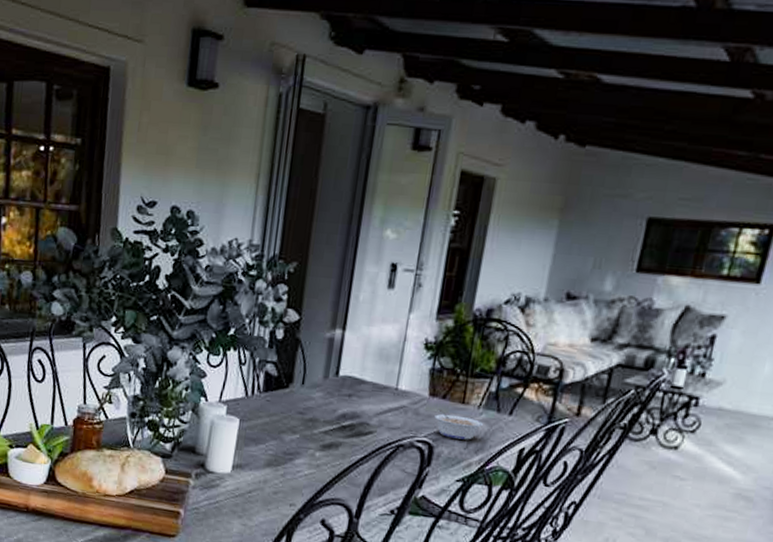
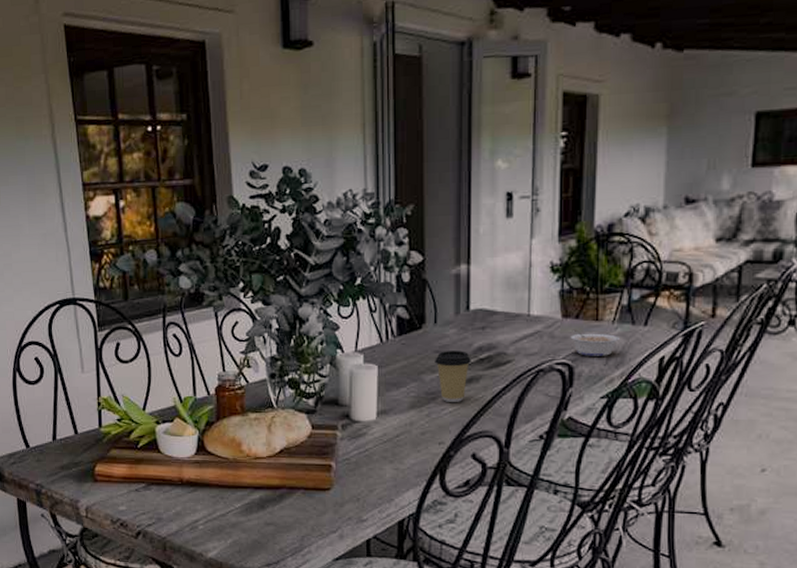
coffee cup: none [297,413,334,466] -> present [435,351,471,402]

